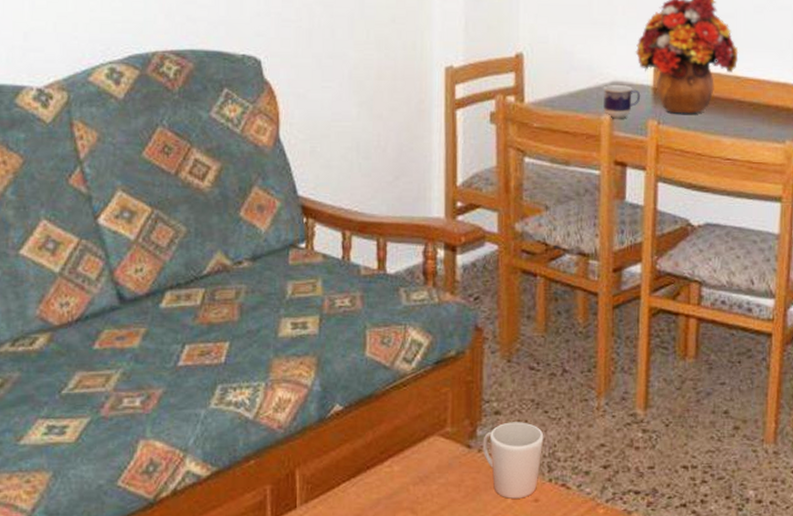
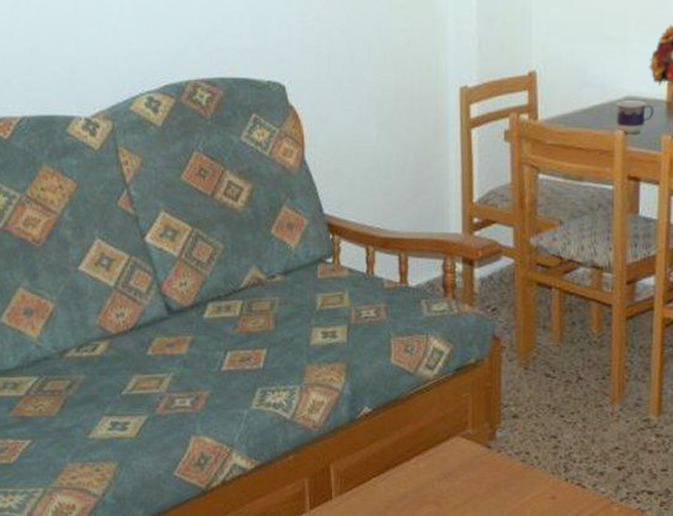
mug: present [482,422,544,499] -> none [502,425,560,496]

